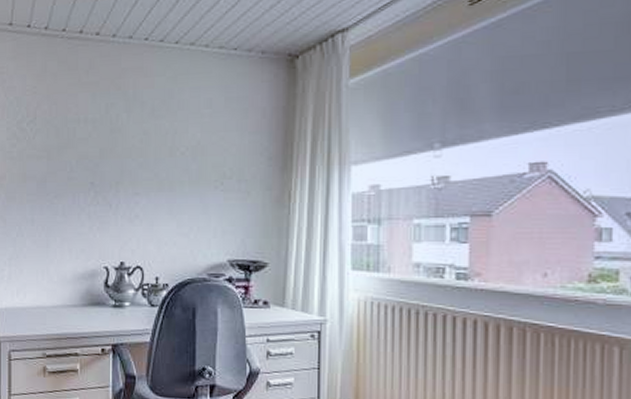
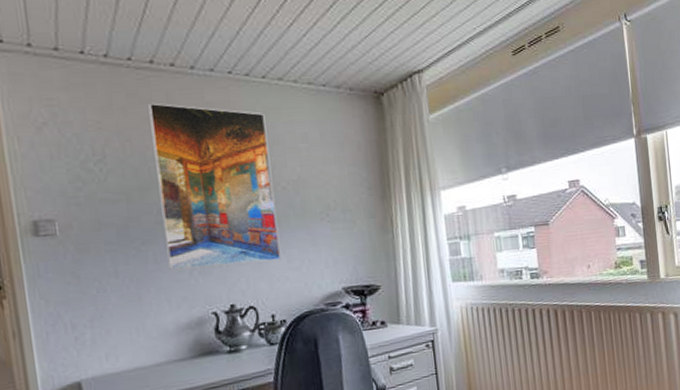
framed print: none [74,69,173,225] -> present [148,102,282,271]

